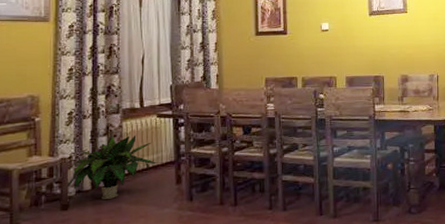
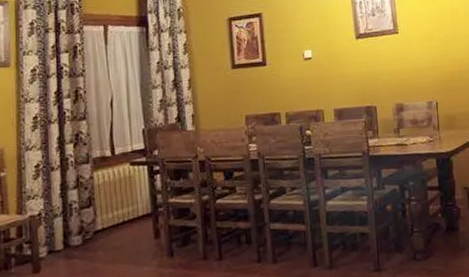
potted plant: present [65,134,158,199] -> none [36,187,133,259]

